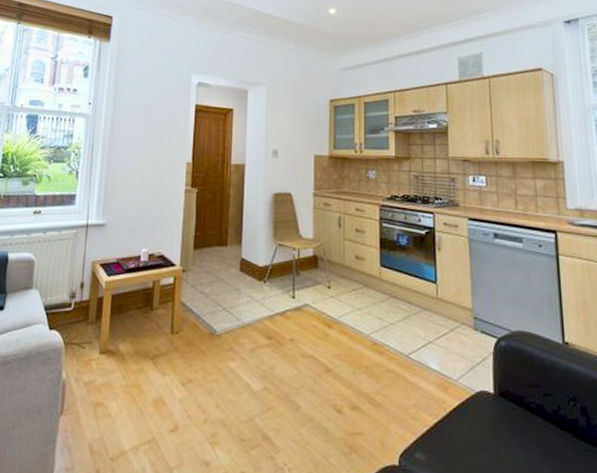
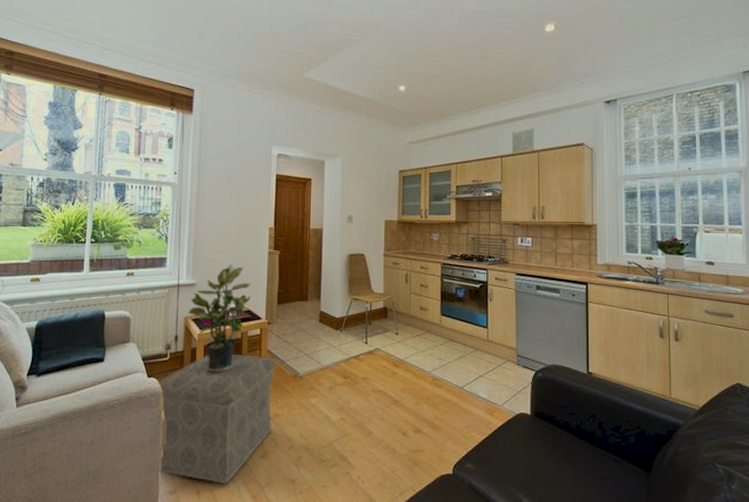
ottoman: none [55,305,189,464] -> present [156,354,275,485]
potted plant: none [97,202,165,328] -> present [189,264,251,373]

